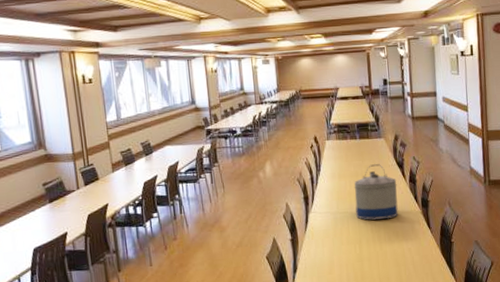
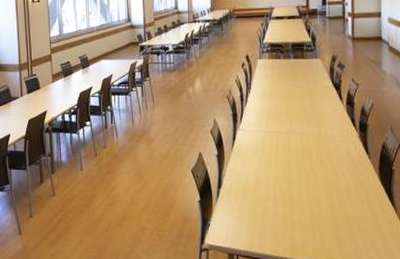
water jug: present [354,164,398,220] -> none [285,84,333,141]

